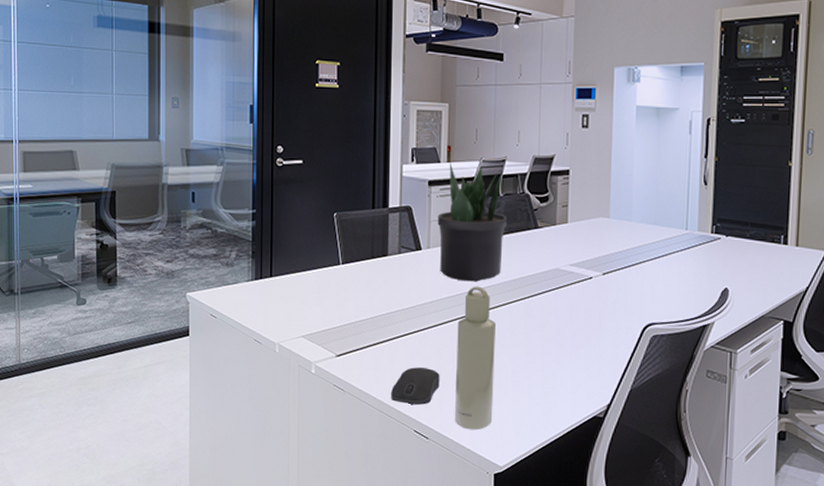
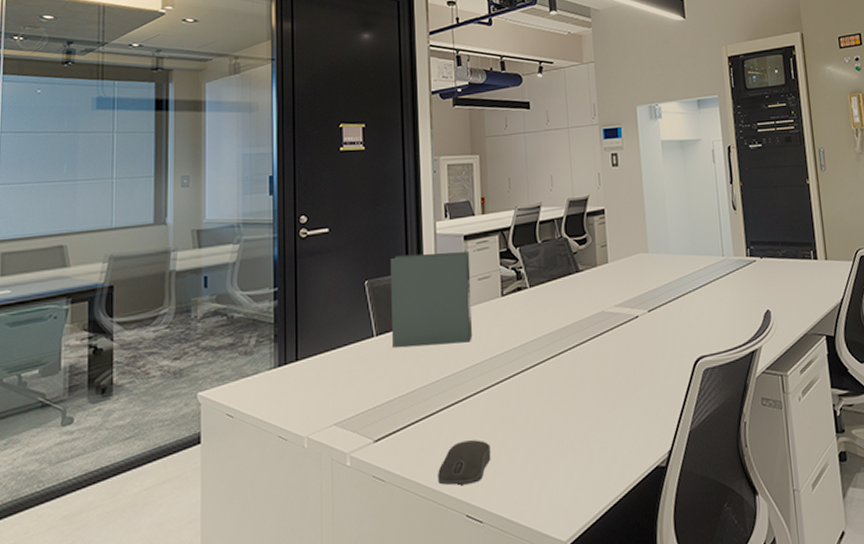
binder: none [357,193,433,281] -> present [390,251,473,348]
planter: present [437,163,508,282] -> none [476,214,548,338]
bottle: present [454,286,496,431] -> none [505,340,551,505]

